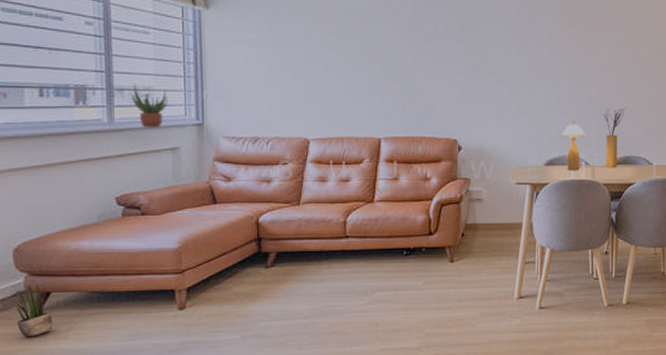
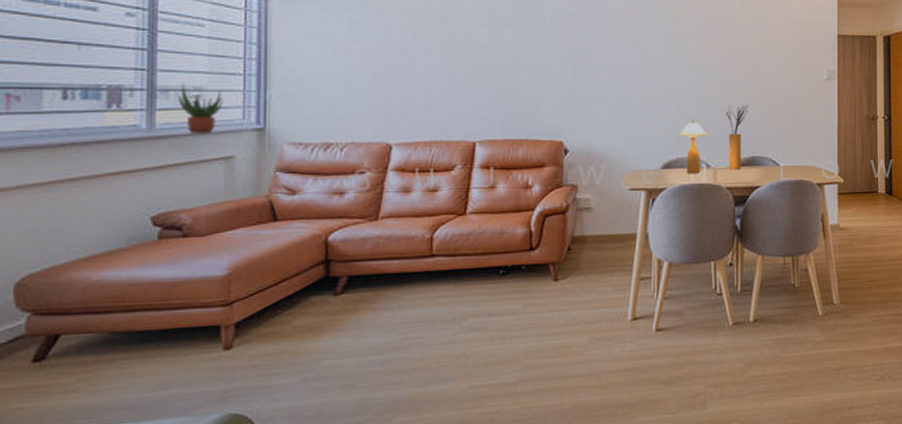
potted plant: present [16,285,53,338] -> none [11,326,61,394]

